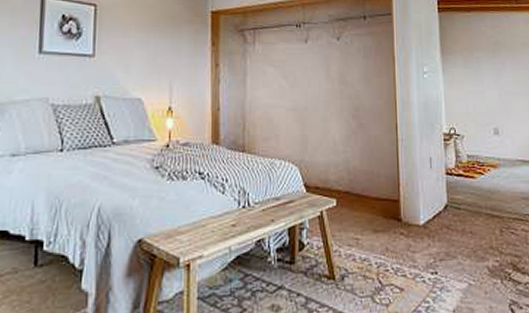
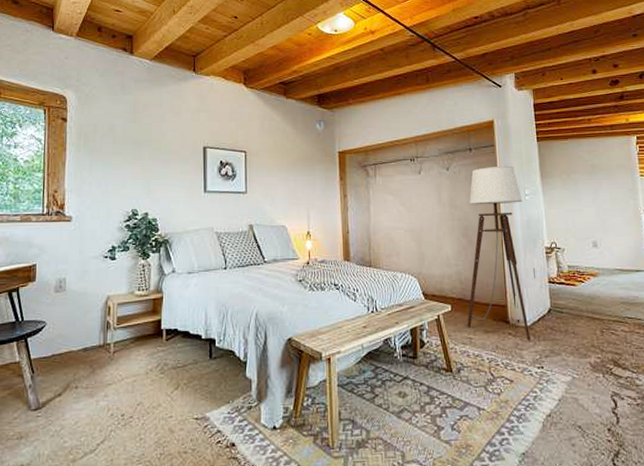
floor lamp: none [354,37,425,242] -> present [467,165,531,341]

